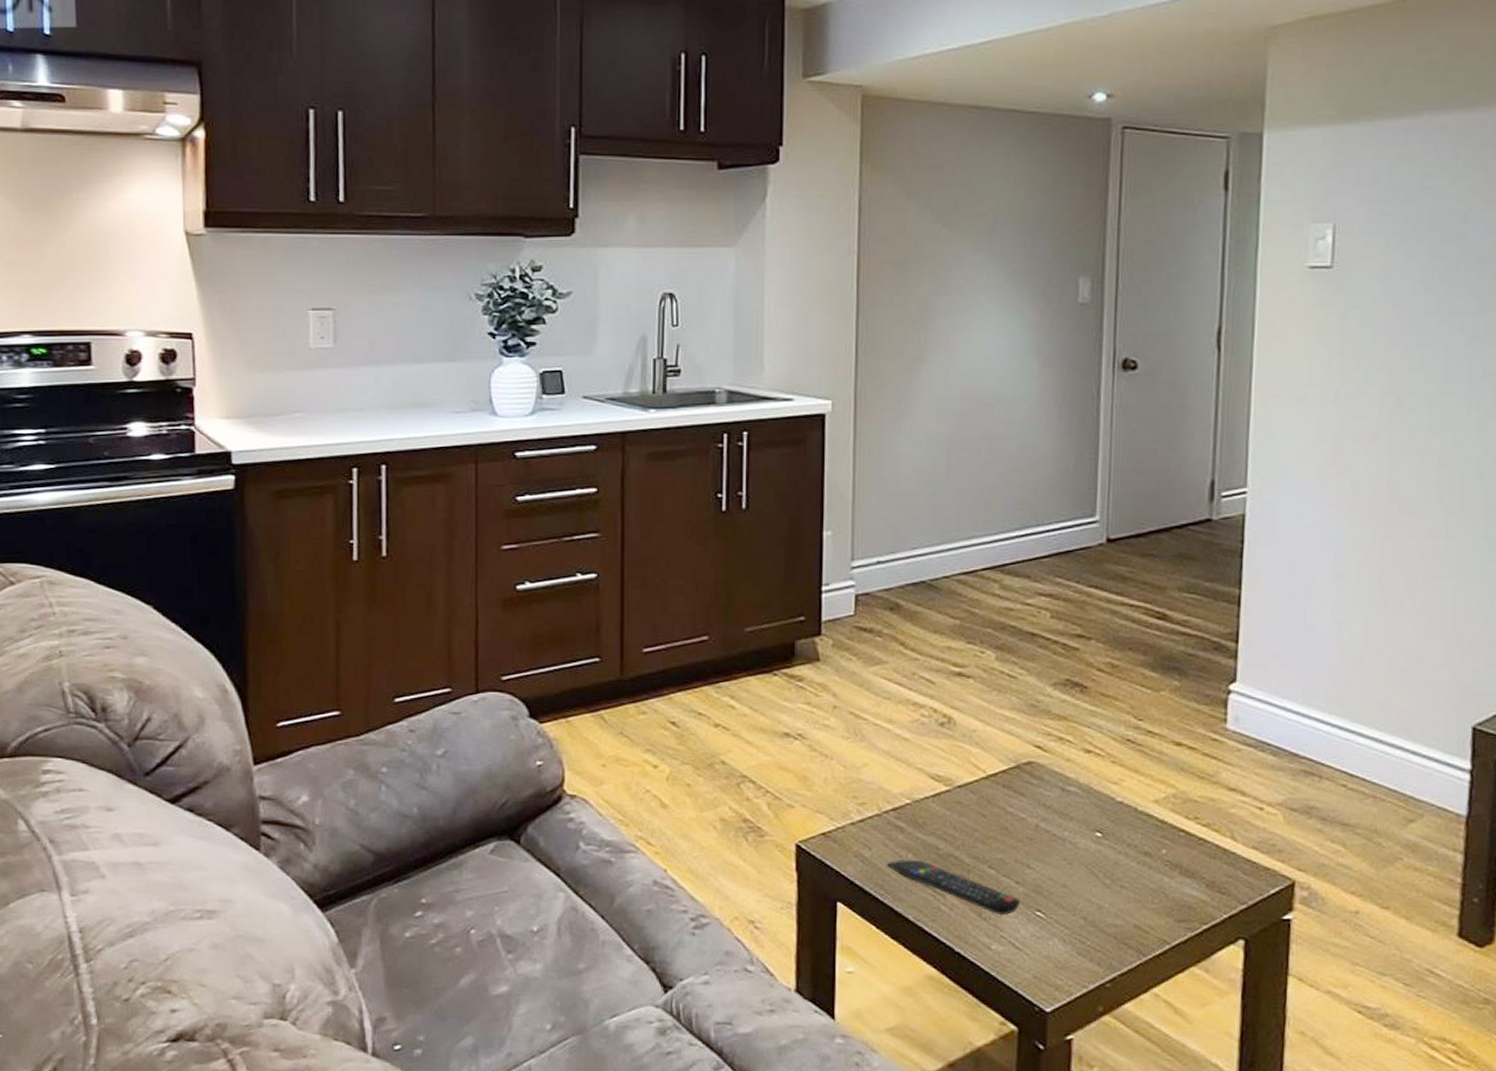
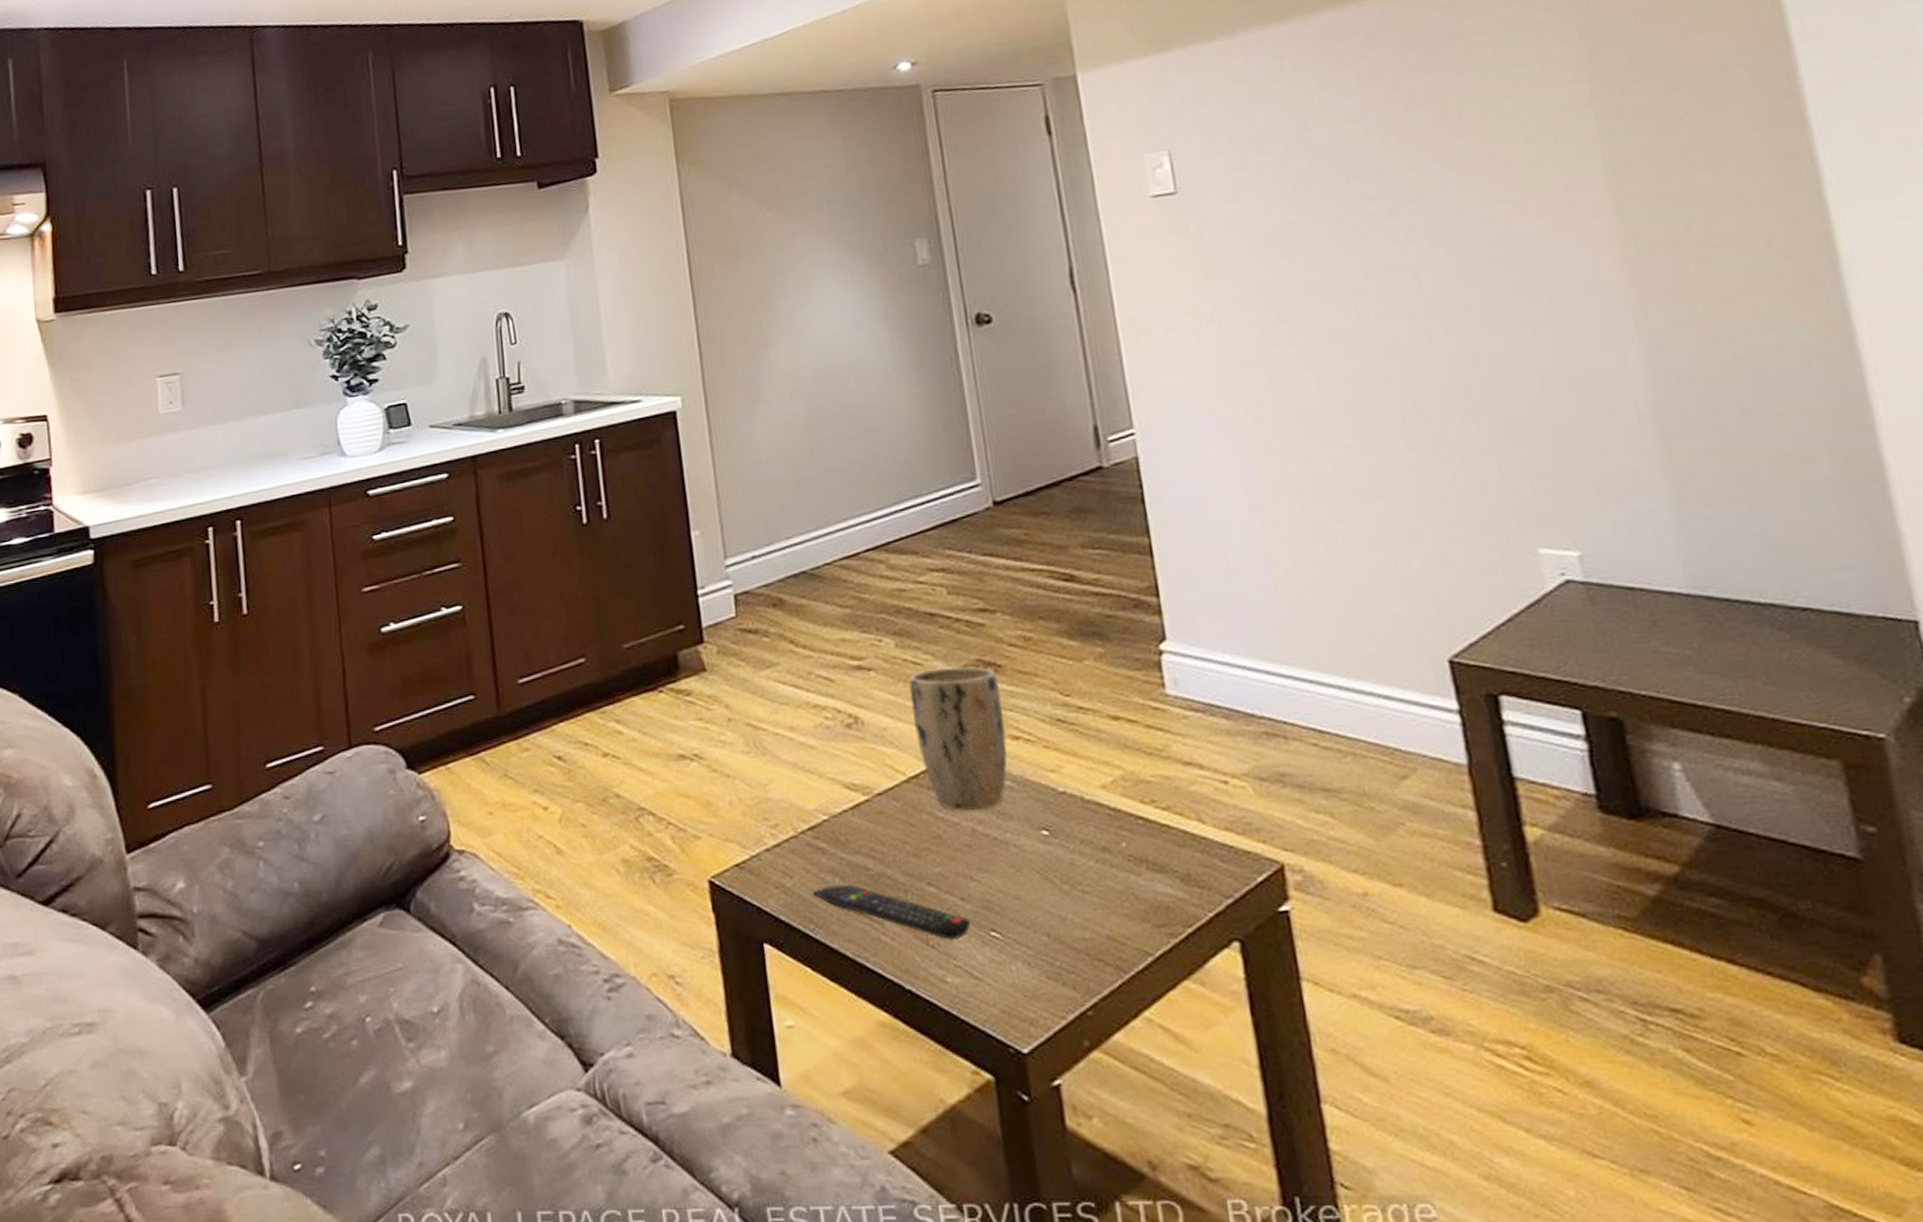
plant pot: none [1000,683,1082,810] -> present [909,667,1007,811]

